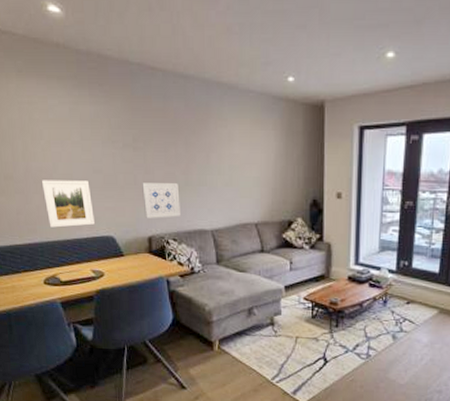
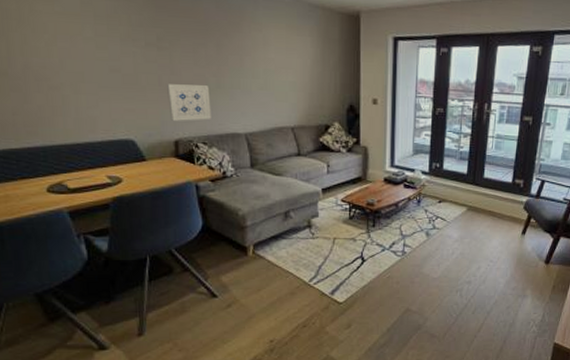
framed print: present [41,180,94,228] -> none [44,77,111,130]

